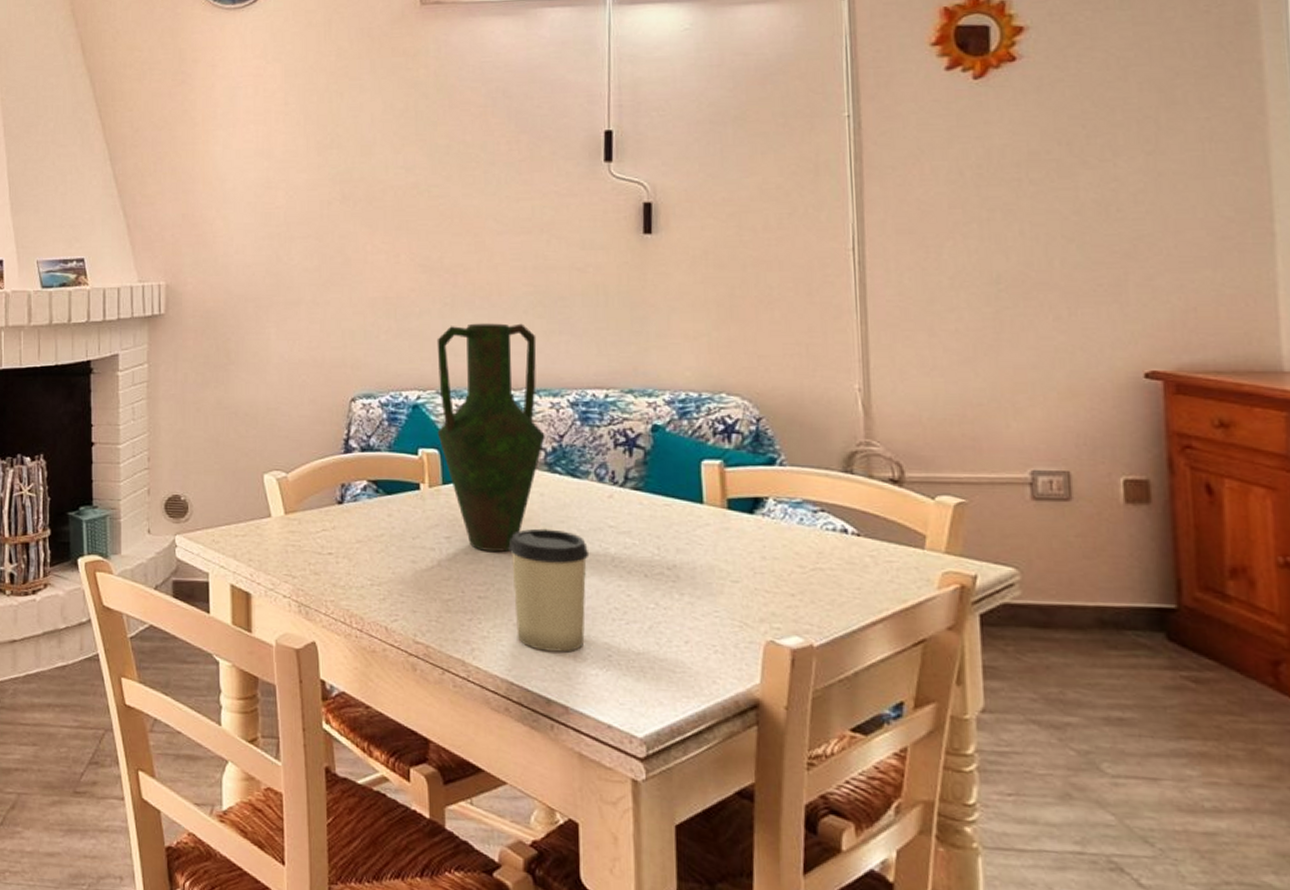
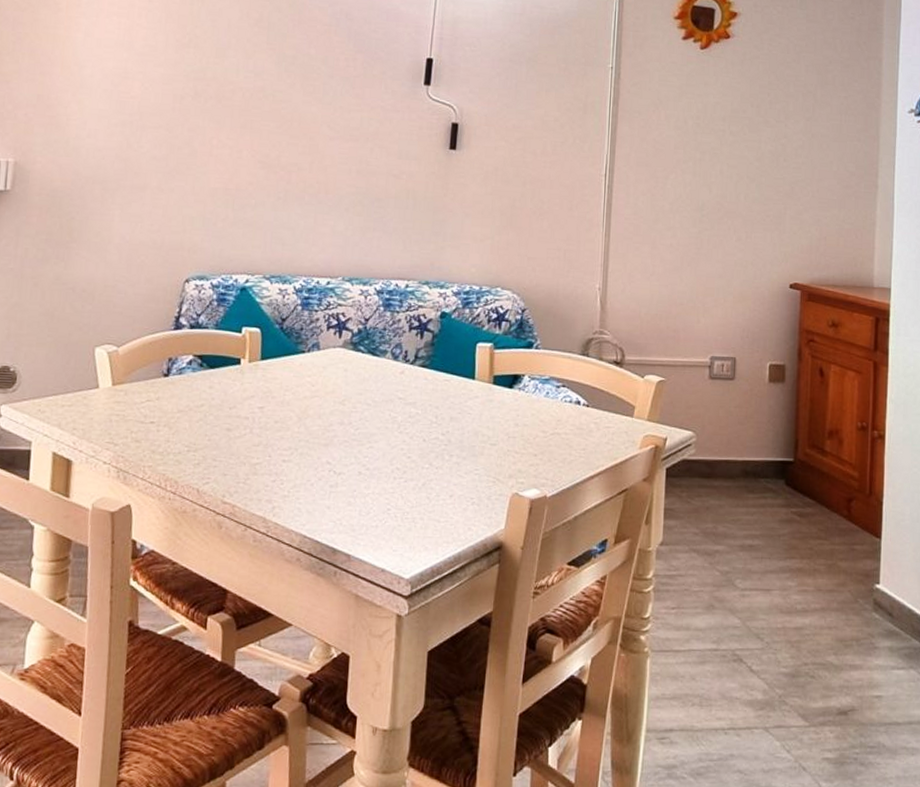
vase: present [437,323,545,552] -> none [260,217,354,420]
cup: present [508,528,590,652] -> none [313,399,381,508]

